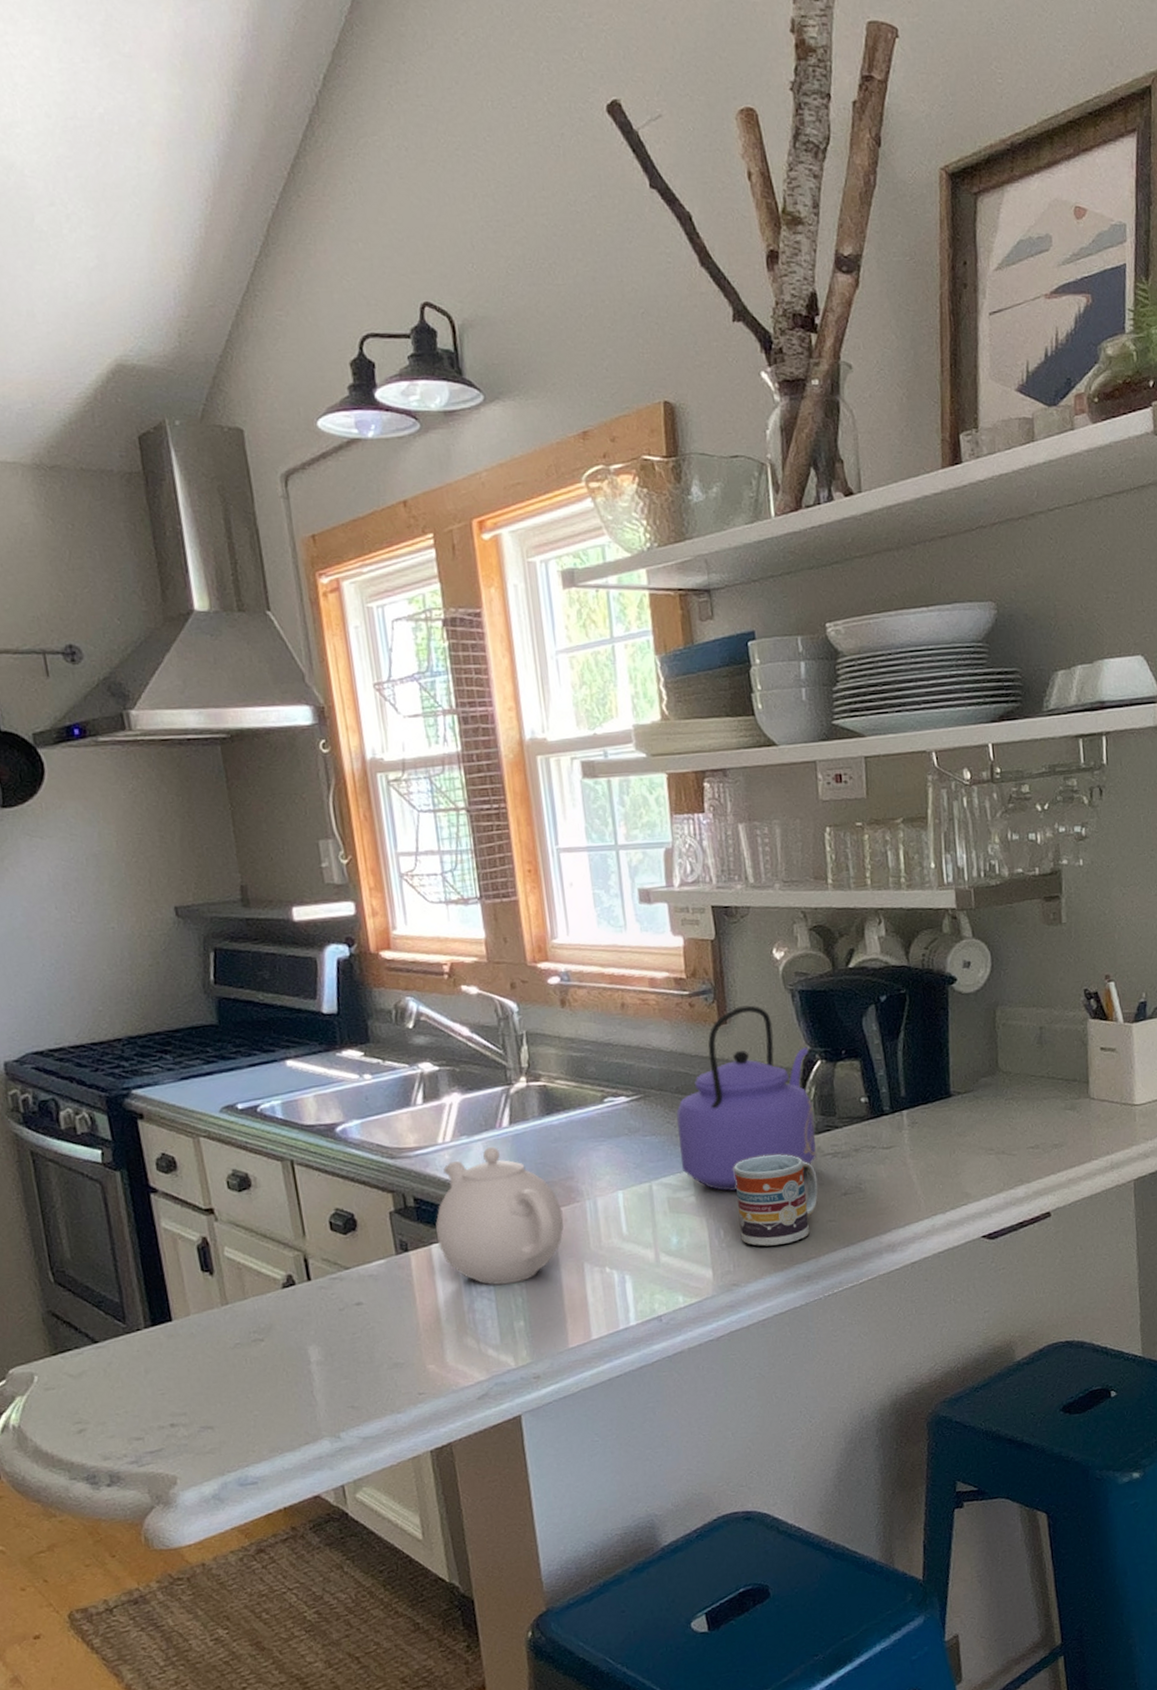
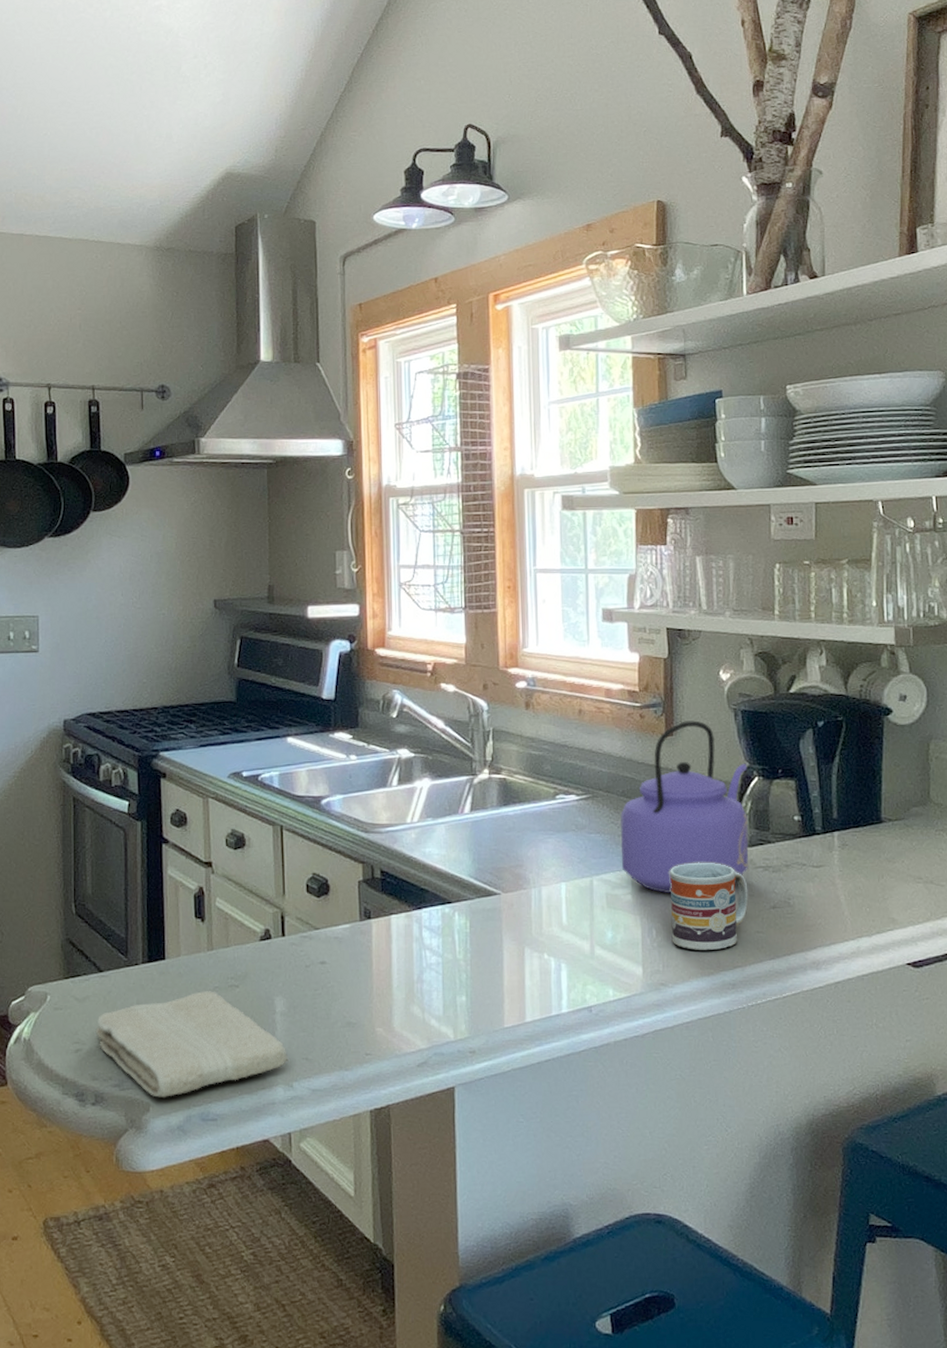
washcloth: none [99,1348,332,1469] -> present [95,991,289,1097]
teapot: present [436,1147,564,1286] -> none [397,830,510,960]

